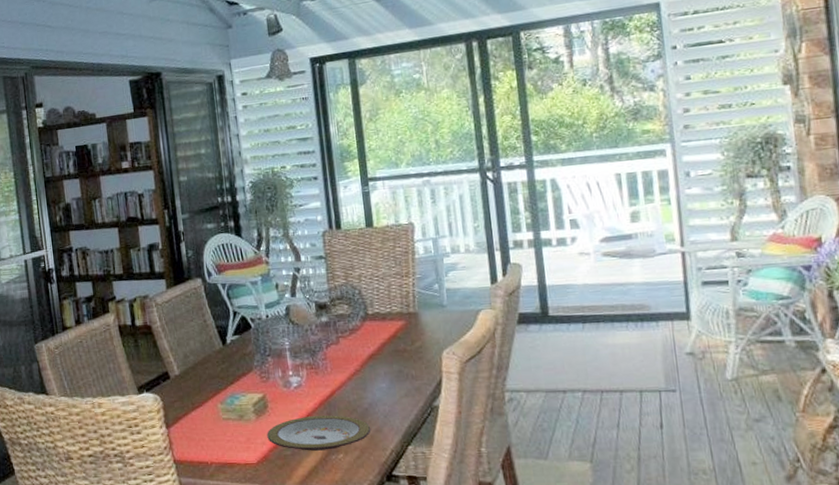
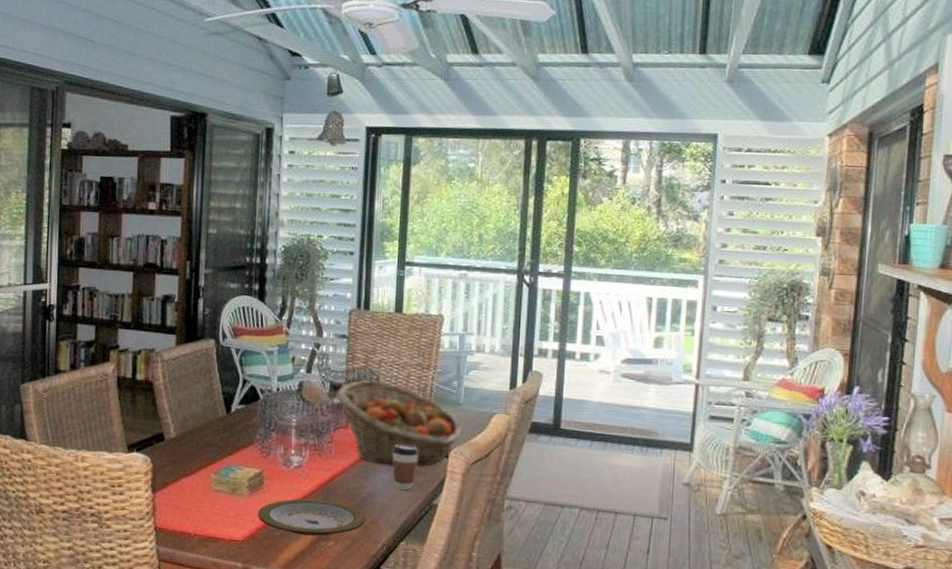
fruit basket: none [324,294,451,374] -> present [338,380,462,467]
coffee cup: none [386,351,412,396] -> present [392,444,419,490]

